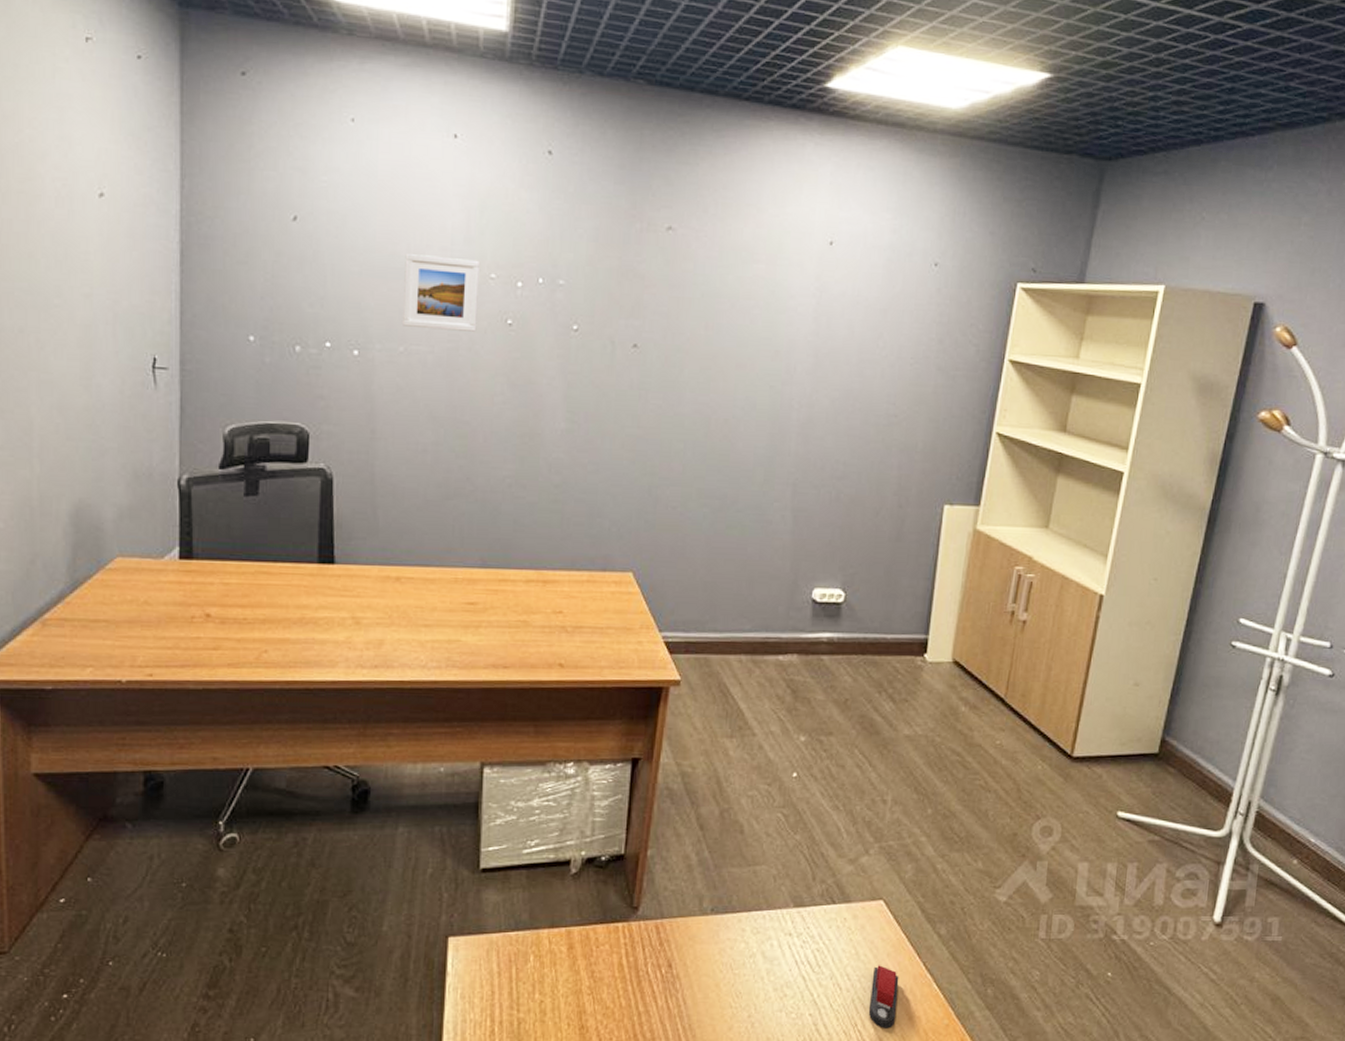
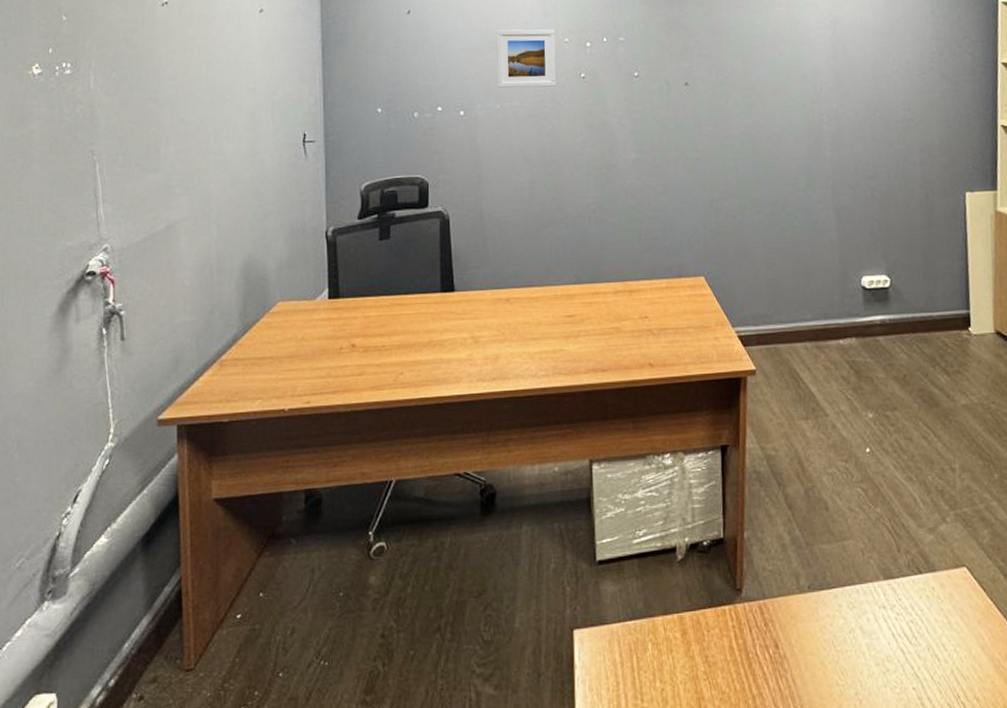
stapler: present [868,965,899,1028] -> none [967,633,996,699]

